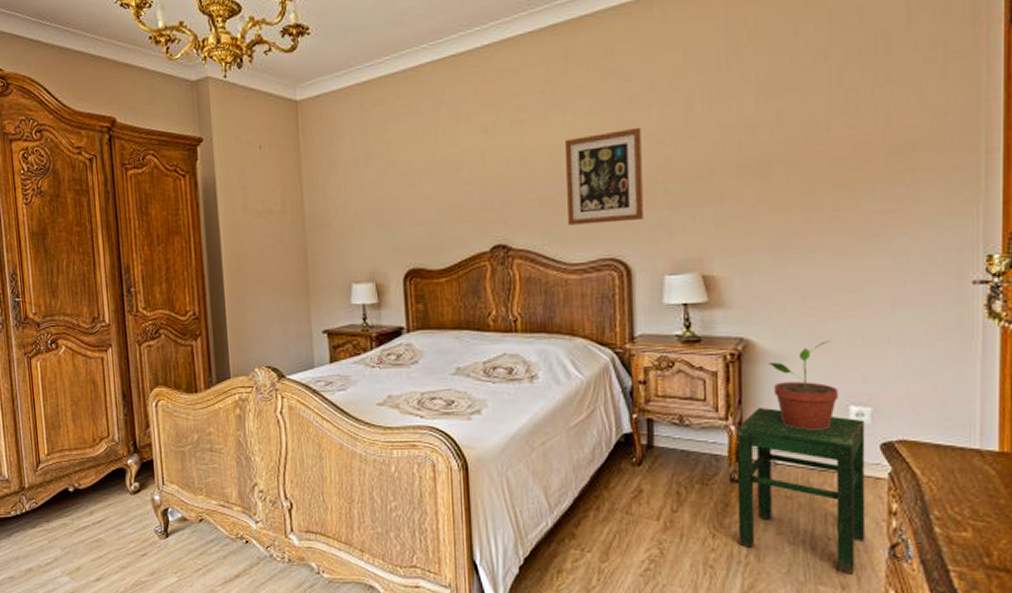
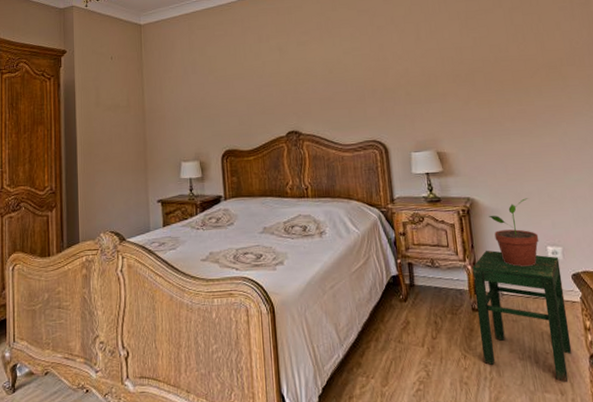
wall art: present [566,127,643,225] -> none [336,48,393,116]

